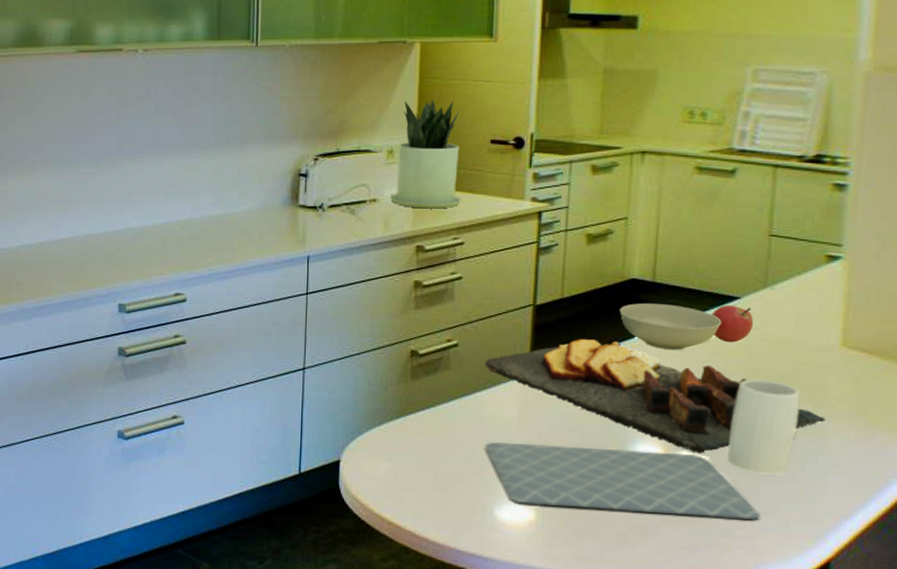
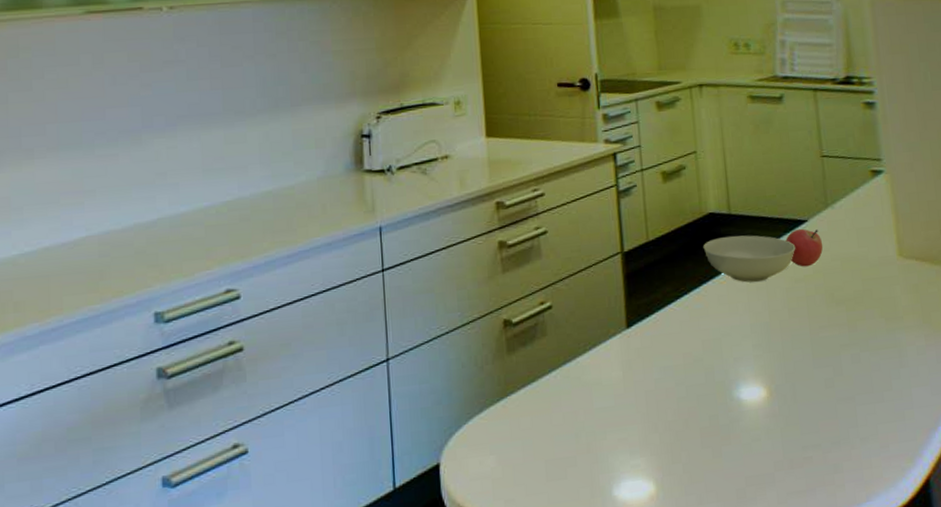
planter: present [389,100,462,209] -> none [462,45,537,162]
food platter: present [485,339,826,454] -> none [581,280,899,387]
placemat: present [486,442,760,521] -> none [594,388,863,476]
cup: present [727,379,801,475] -> none [820,299,878,399]

